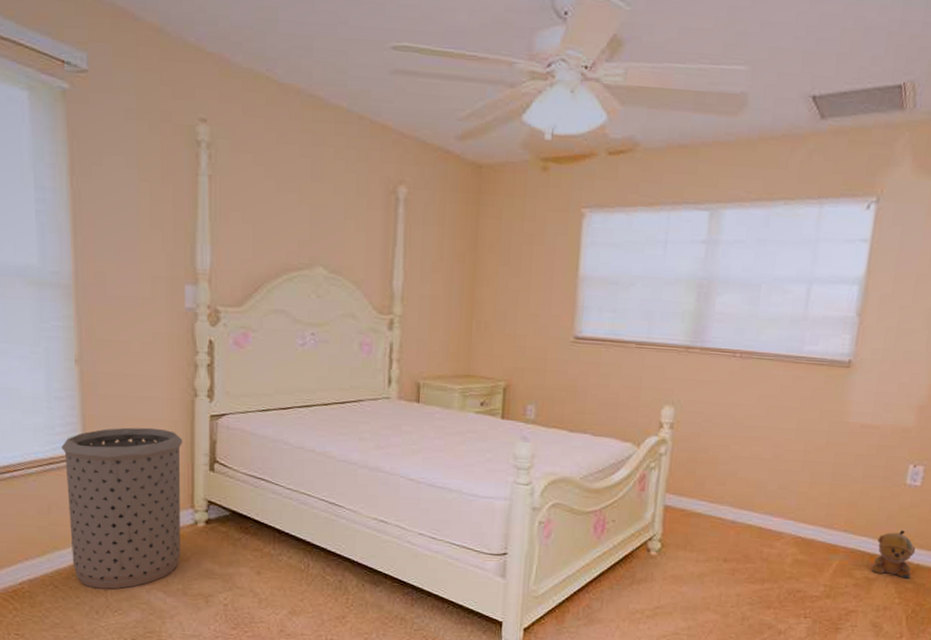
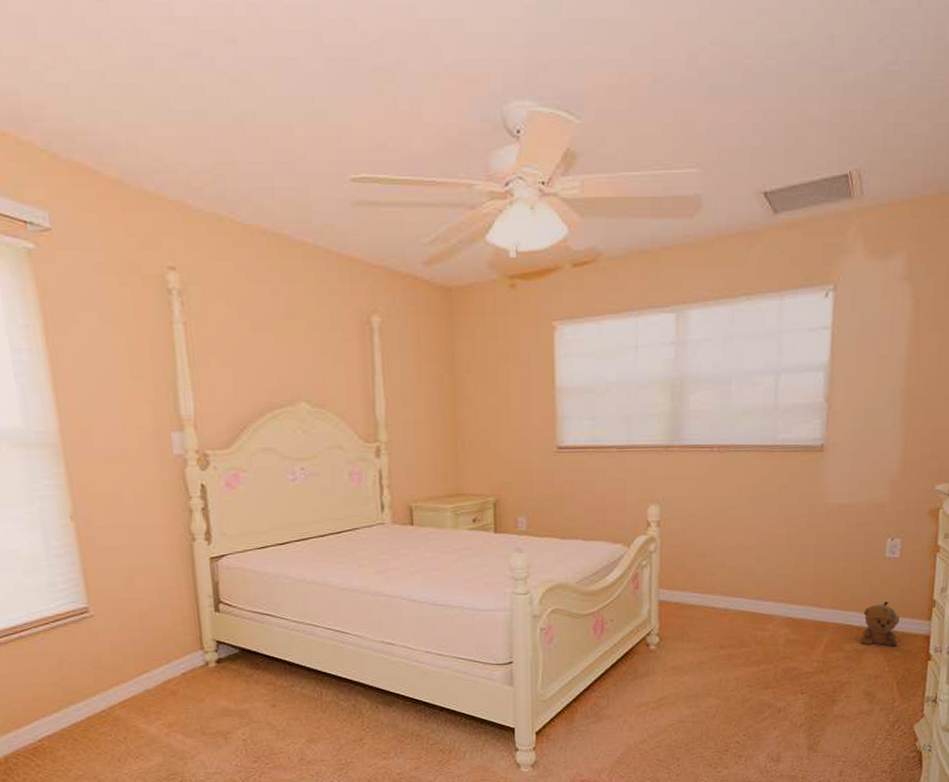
laundry basket: present [61,427,183,589] -> none [66,575,195,737]

